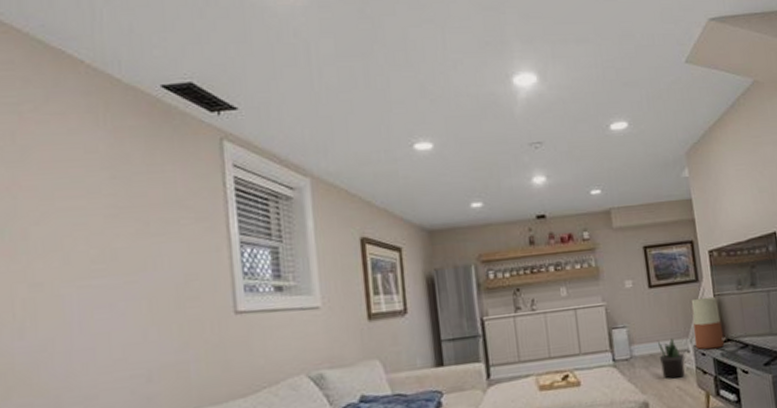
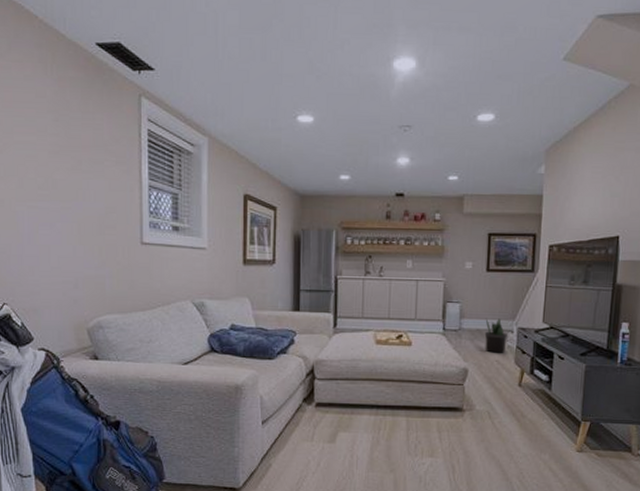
vase: present [691,296,725,350] -> none [519,286,549,334]

